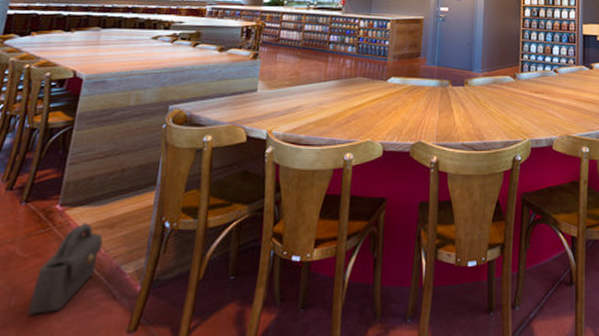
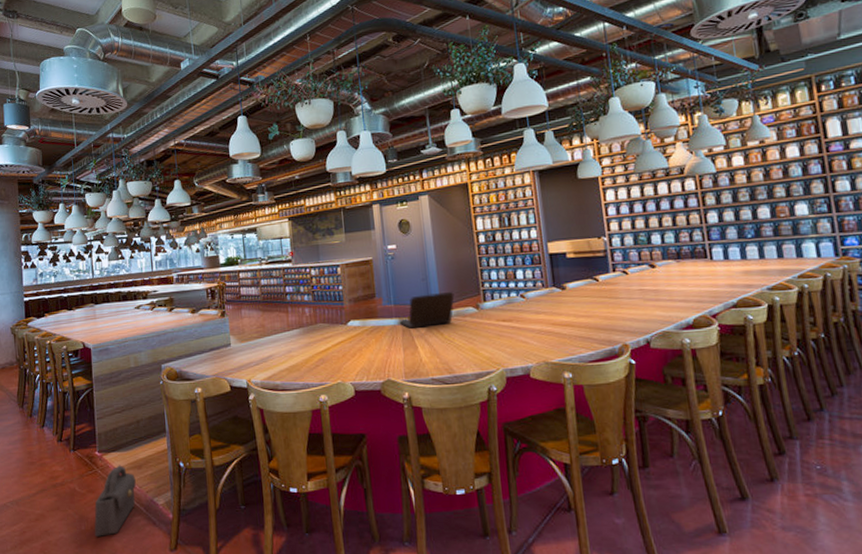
laptop: none [440,58,495,92] -> present [400,291,455,329]

